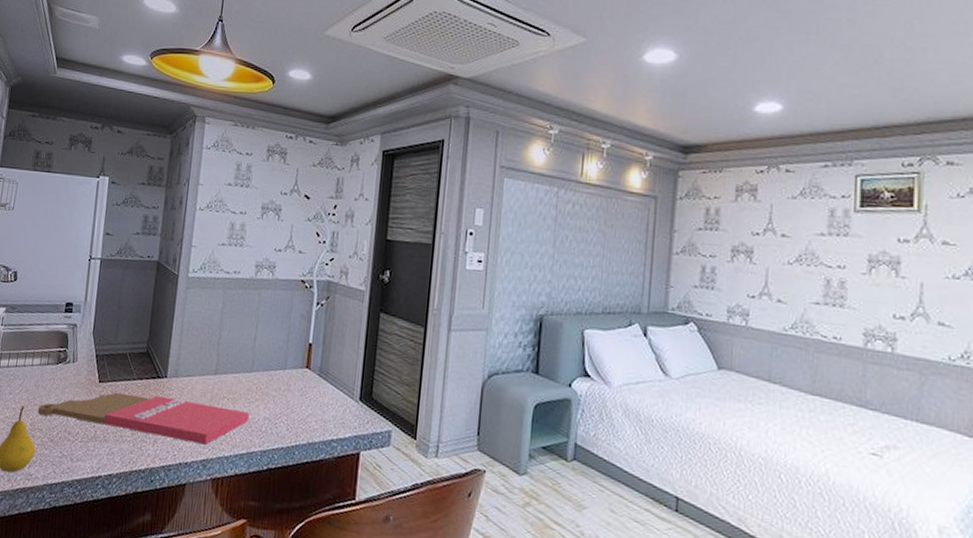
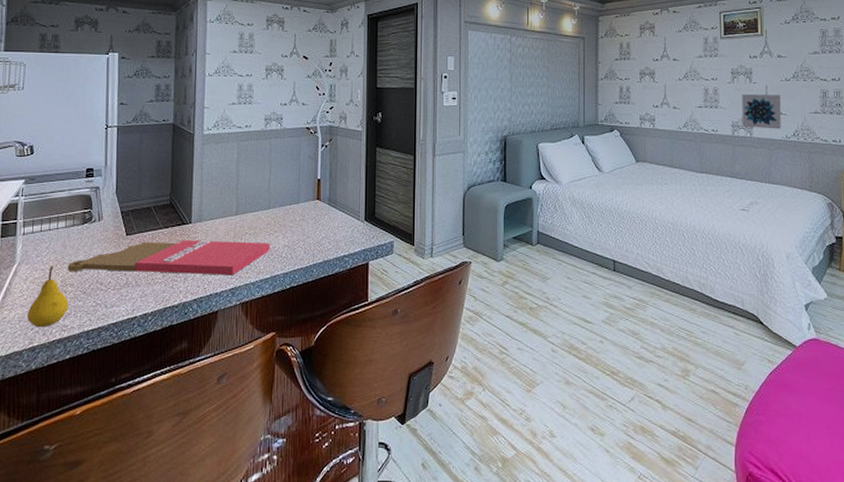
wall art: none [880,292,943,347] -> present [742,94,781,129]

